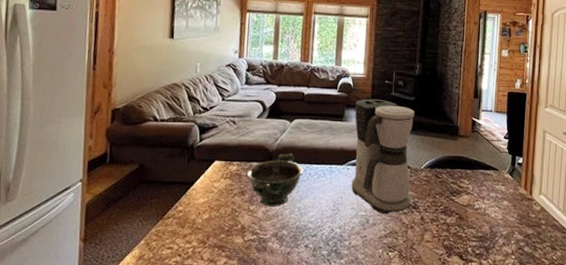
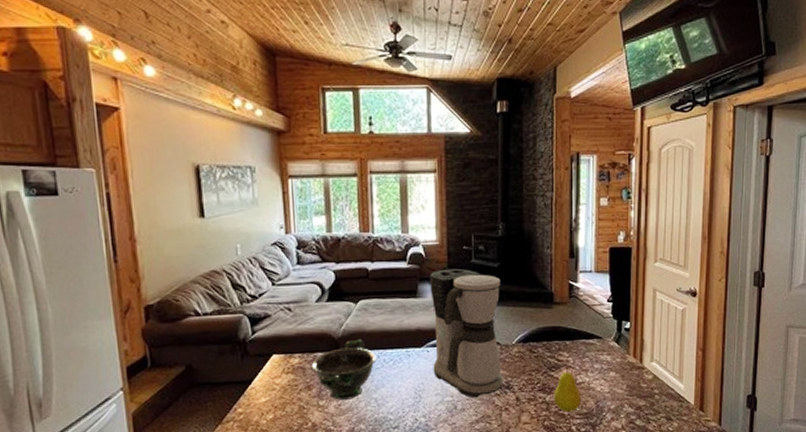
fruit: none [453,193,478,234] -> present [553,367,582,412]

